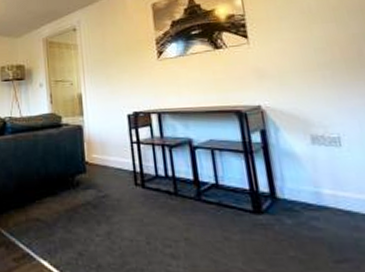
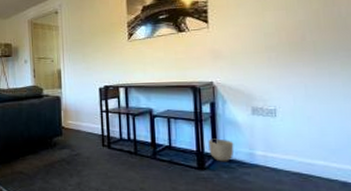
planter: none [262,174,296,204] -> present [208,138,235,162]

